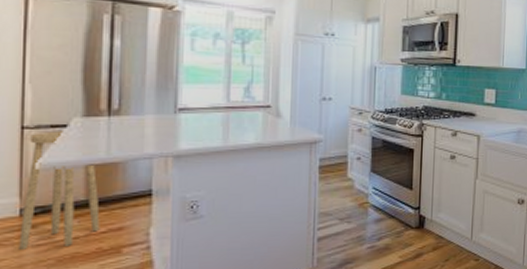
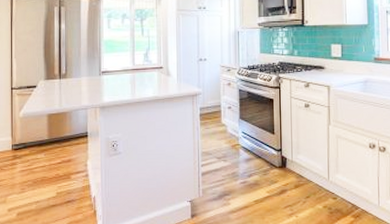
stool: present [18,131,100,250] -> none [12,90,57,173]

